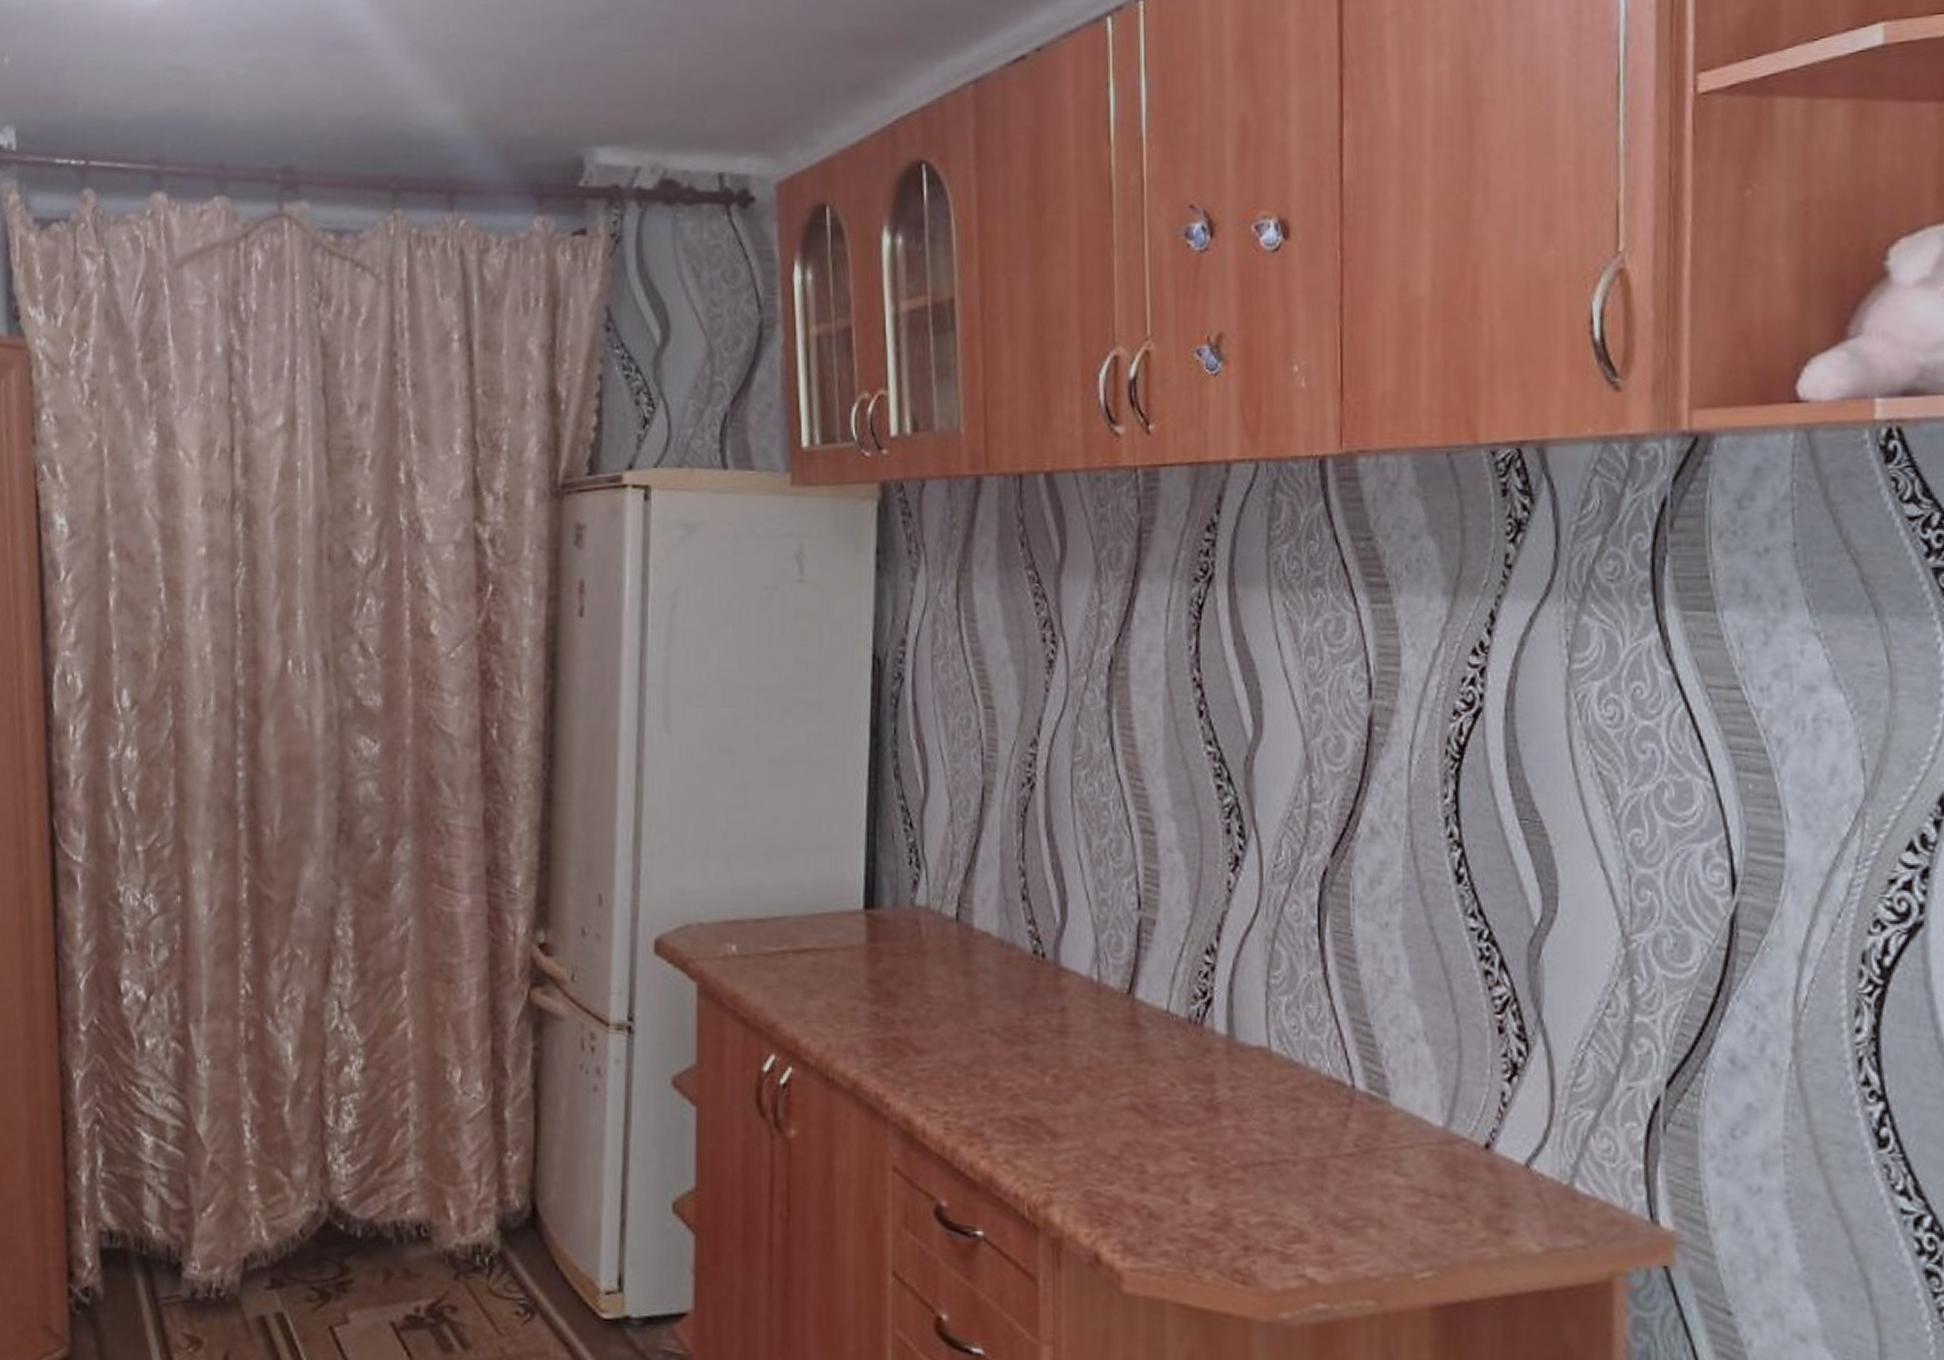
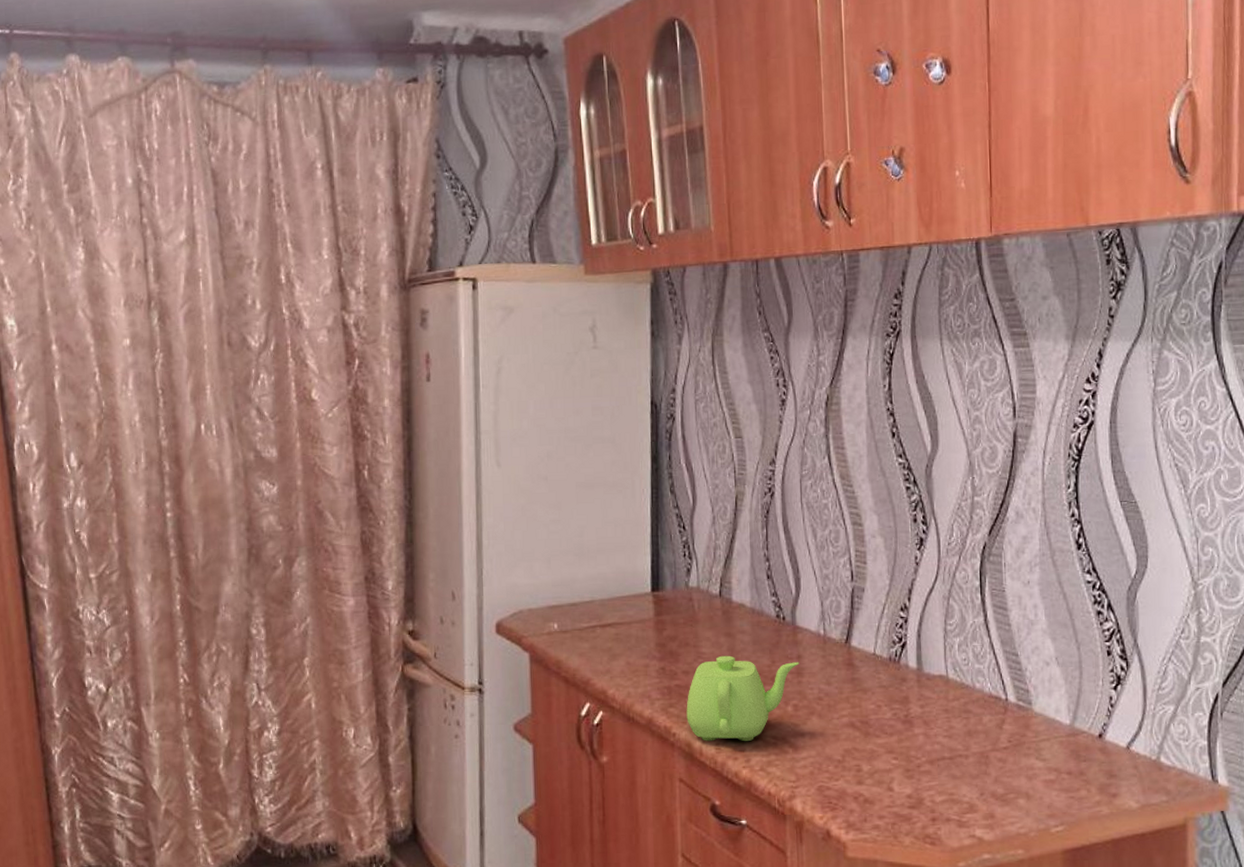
teapot: none [906,1001,1063,1122] -> present [686,655,799,742]

